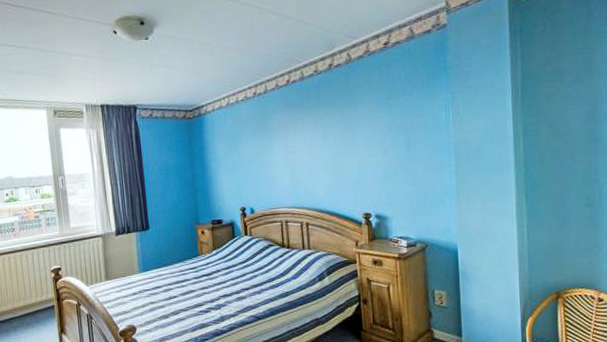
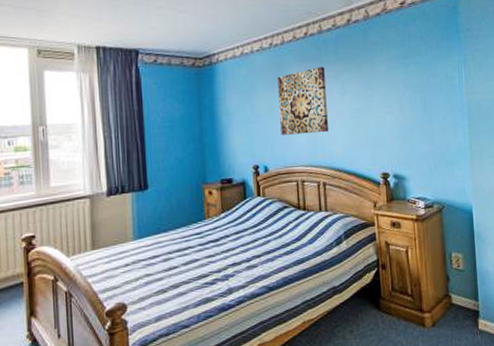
wall art: none [261,112,311,179] -> present [277,67,328,135]

